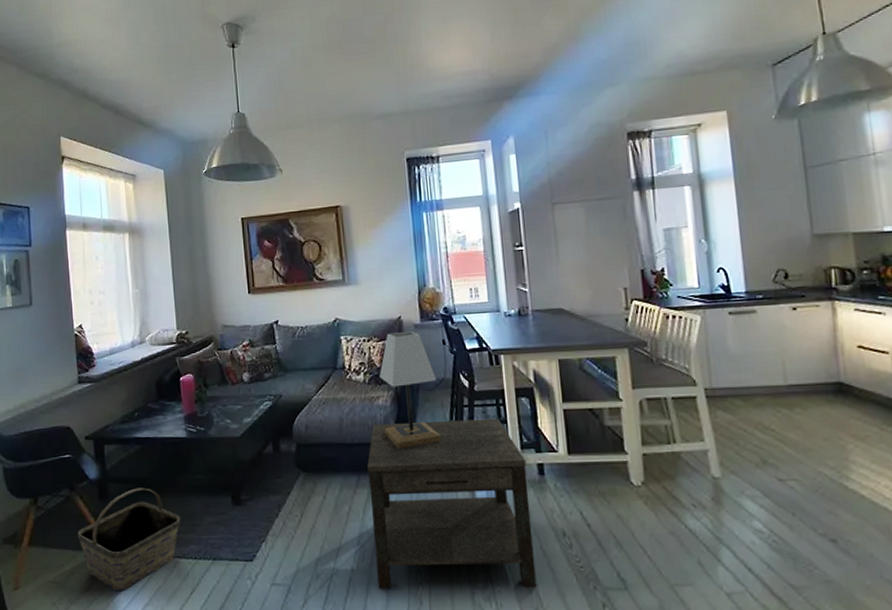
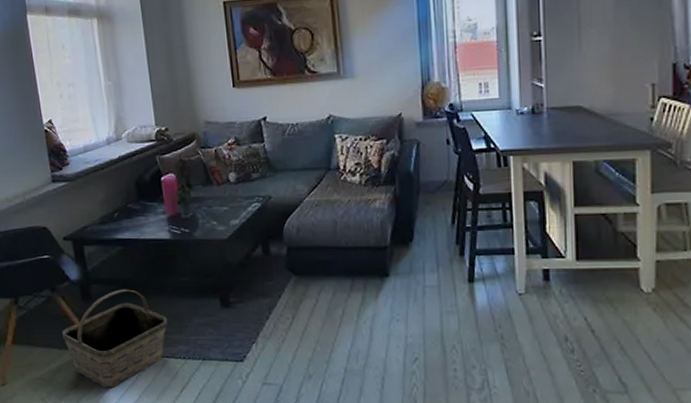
side table: present [367,418,537,589] -> none [362,222,535,390]
lamp: present [379,331,442,449] -> none [377,129,443,253]

